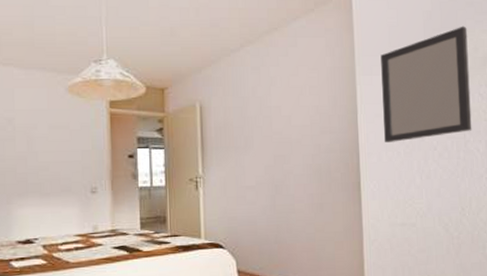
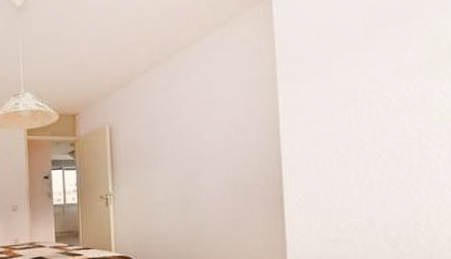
home mirror: present [380,26,472,142] -> none [308,15,431,153]

